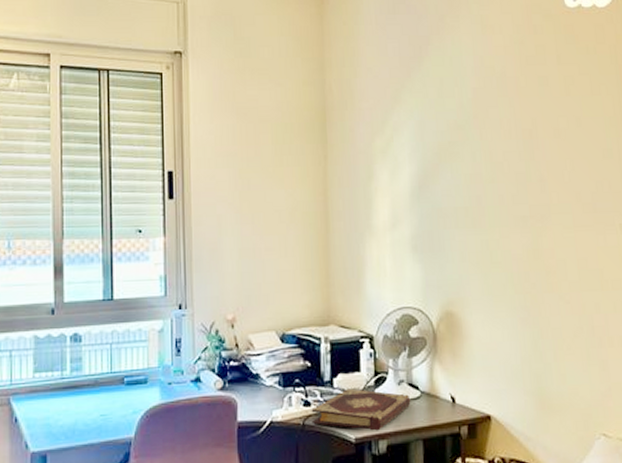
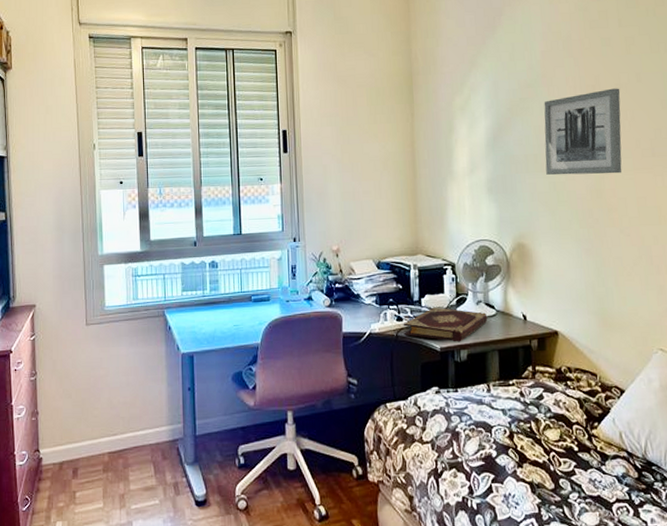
wall art: none [475,133,562,232] -> present [544,88,622,175]

